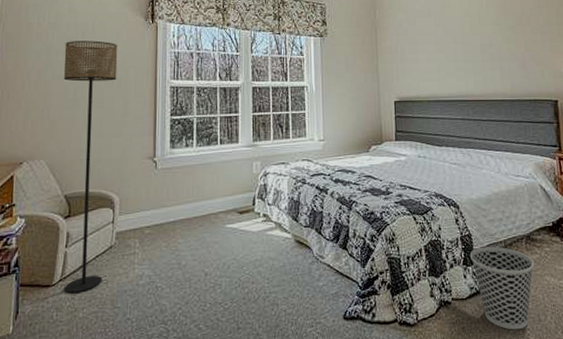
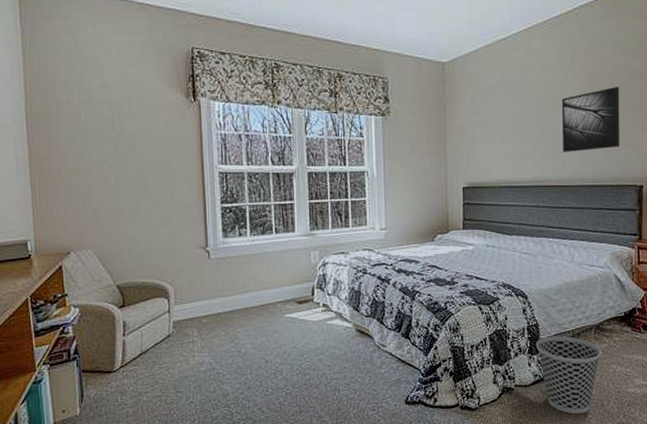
floor lamp: present [63,40,118,294] -> none [100,121,163,379]
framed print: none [478,12,534,70] -> present [561,86,620,152]

